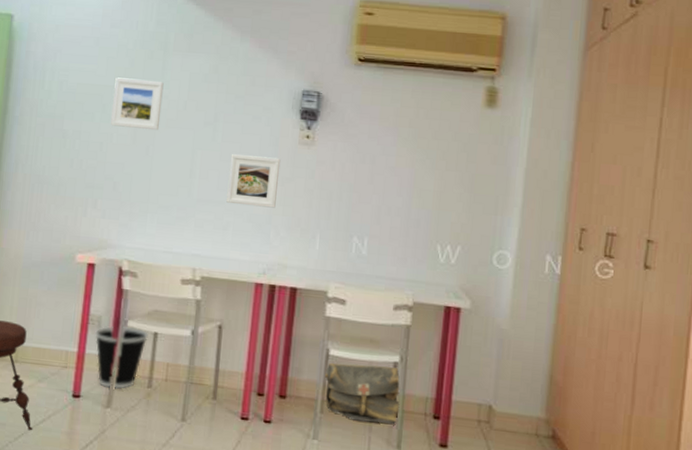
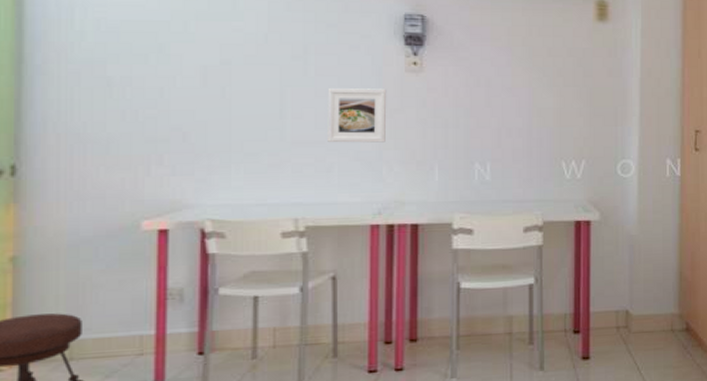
wastebasket: present [94,326,148,389] -> none [175,295,246,368]
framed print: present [111,77,164,131] -> none [172,11,236,69]
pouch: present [324,363,400,425] -> none [457,290,539,351]

